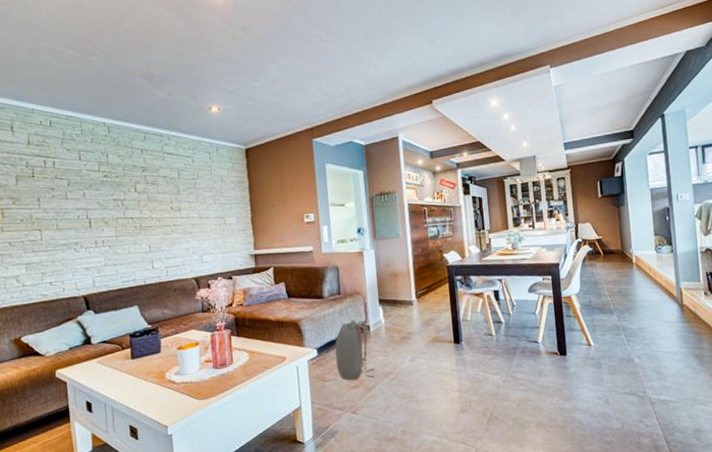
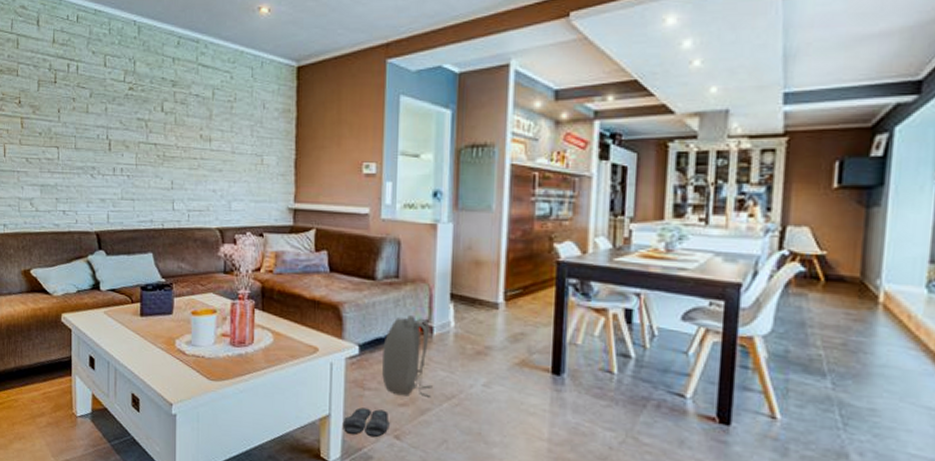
slippers: none [311,394,348,418] -> present [342,407,391,437]

